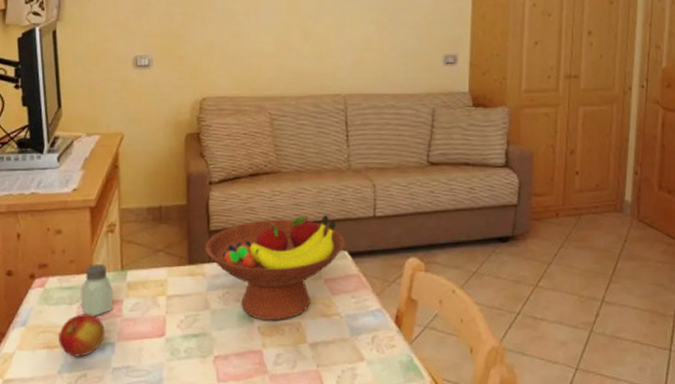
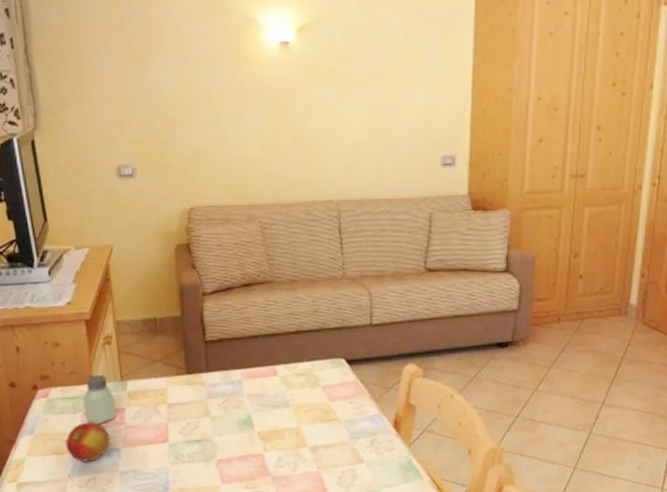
fruit bowl: present [206,215,345,320] -> none [202,324,342,426]

